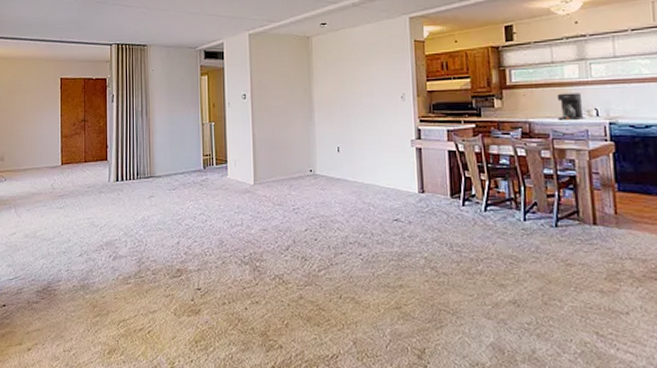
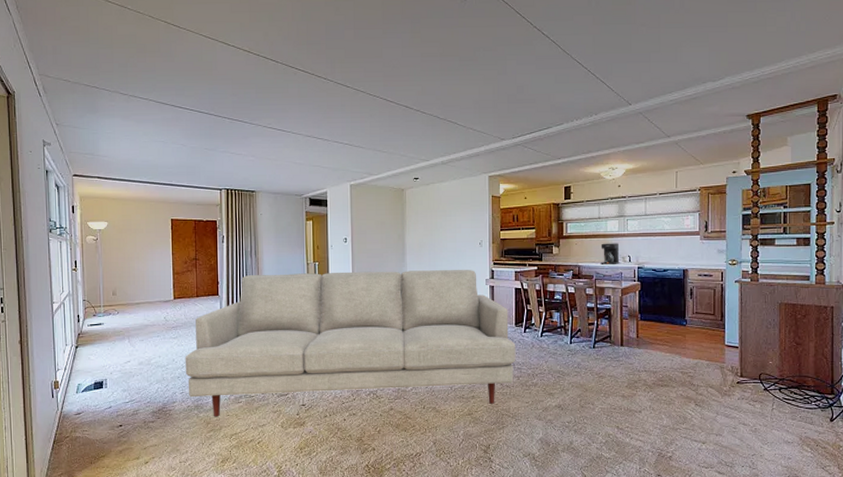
sofa: none [71,128,454,300] -> present [185,269,516,417]

